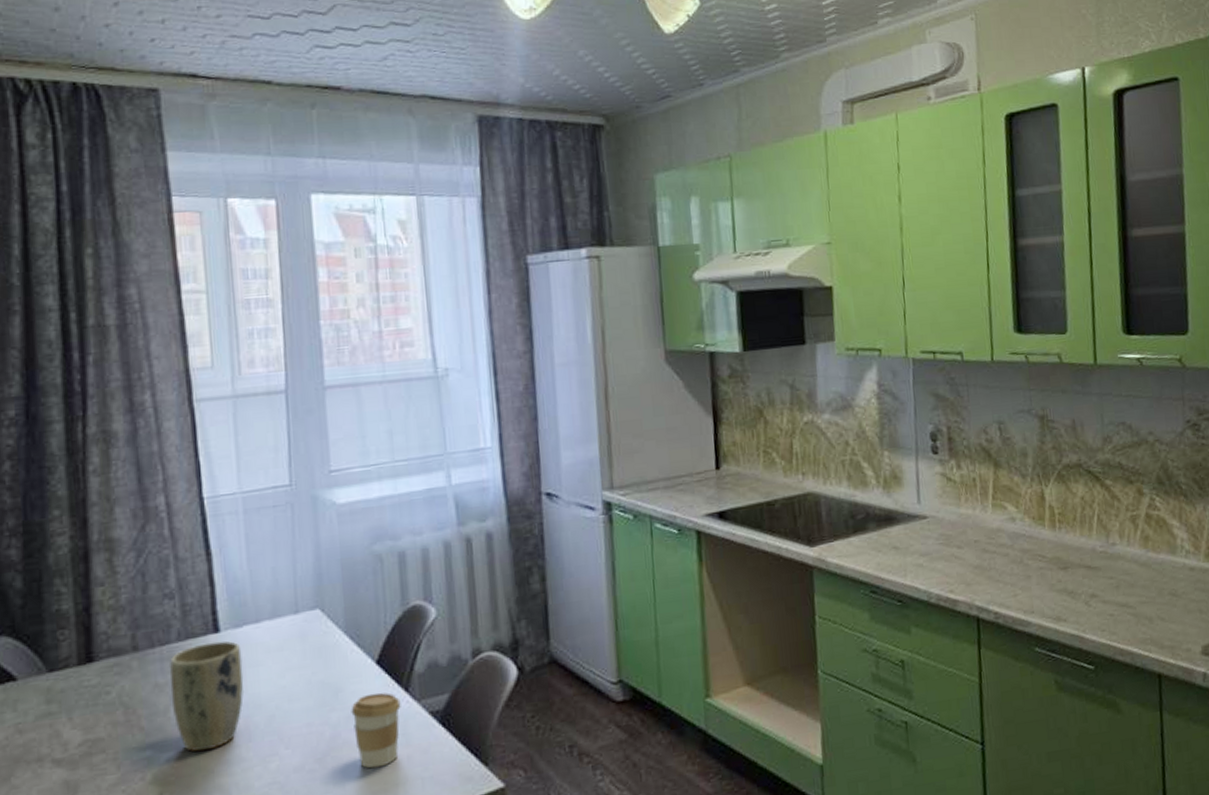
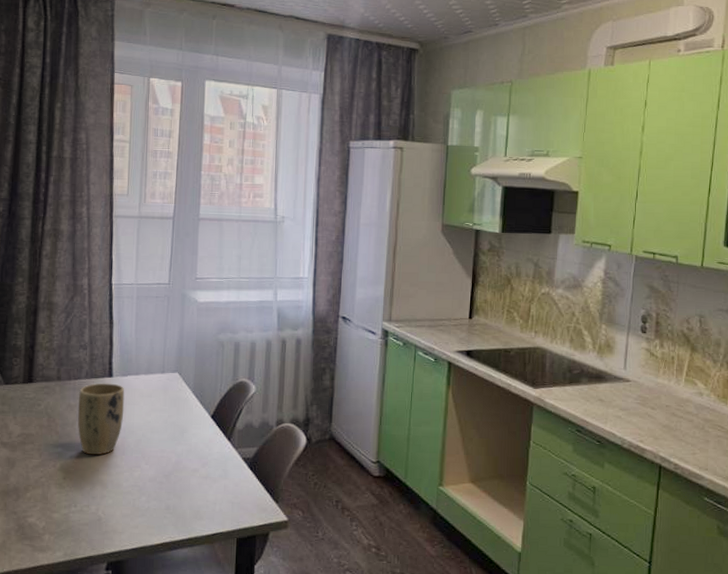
coffee cup: present [351,692,401,769] -> none [191,437,224,490]

